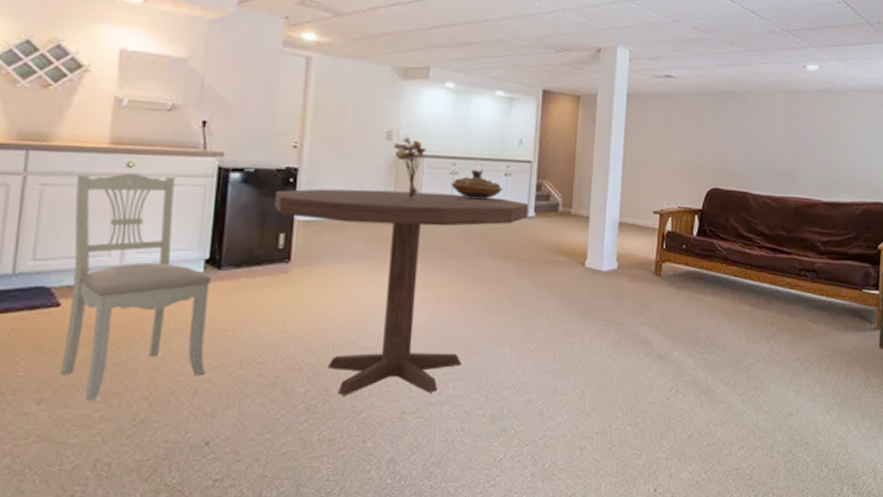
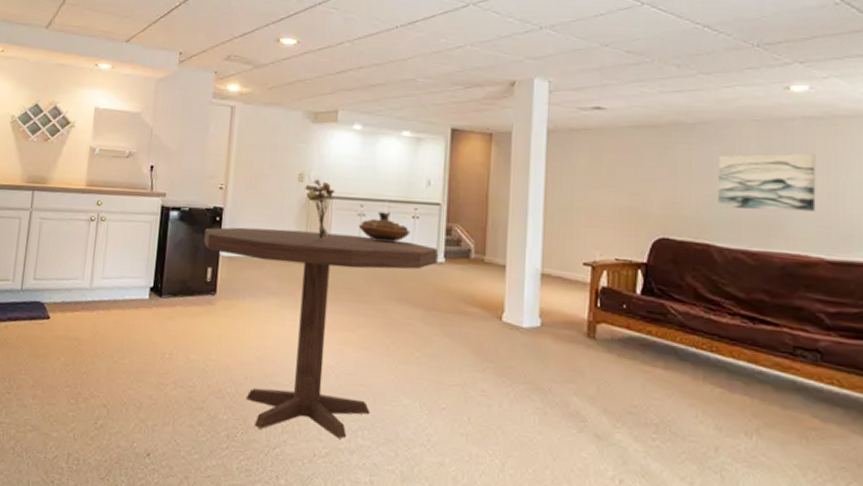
dining chair: present [61,172,211,401] -> none [48,209,155,402]
wall art: none [754,119,820,165] -> present [718,153,816,212]

